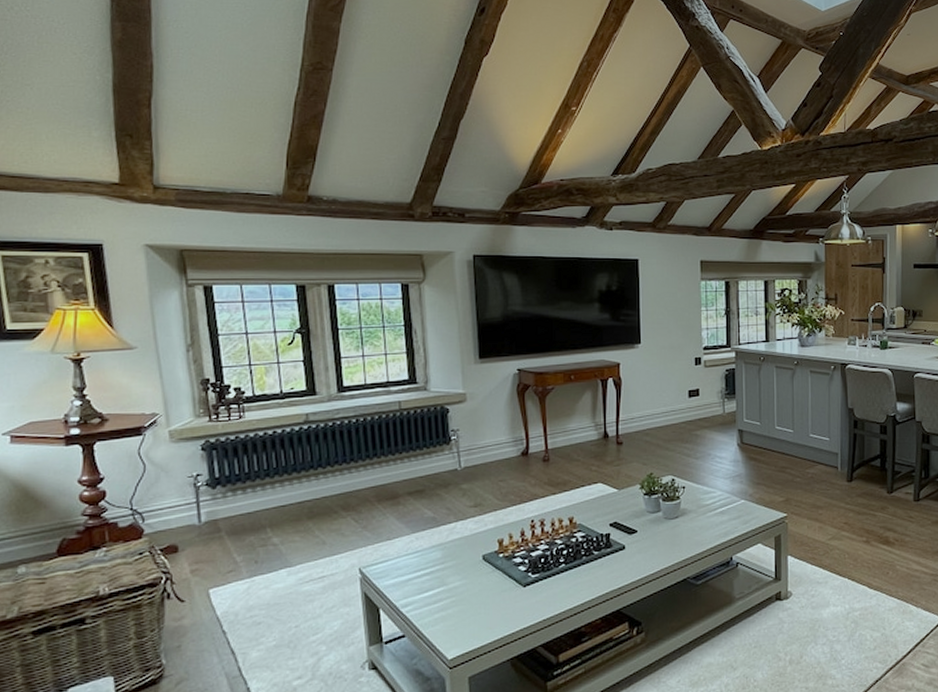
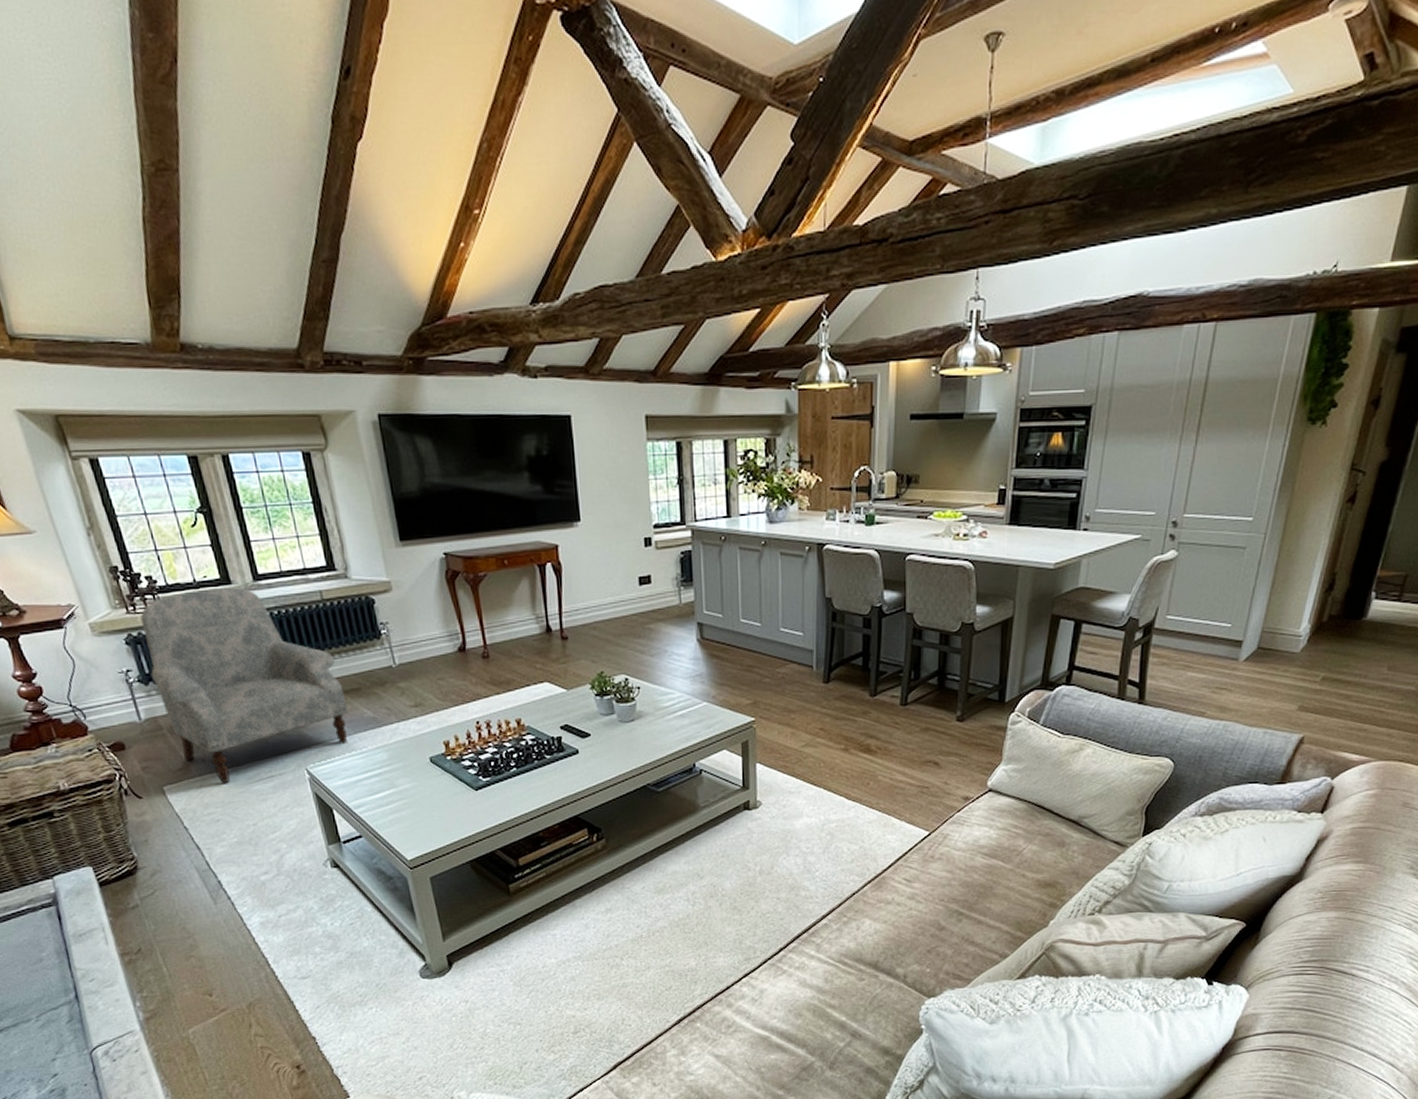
armchair: none [220,398,409,584] -> present [141,587,348,783]

